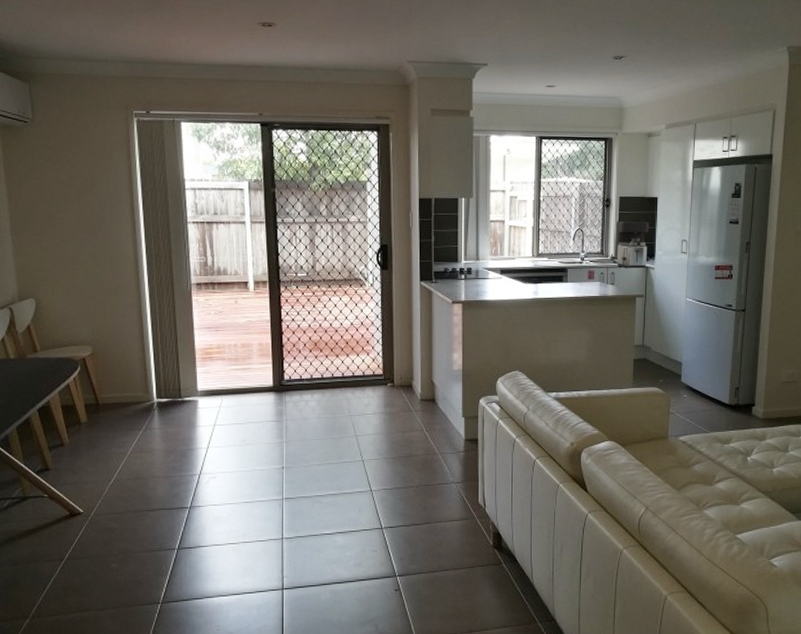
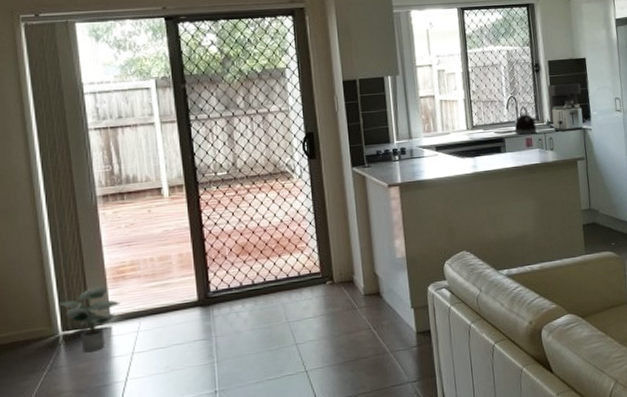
potted plant: none [154,364,207,420] -> present [58,286,121,353]
kettle: none [578,239,600,267] -> present [514,106,537,135]

